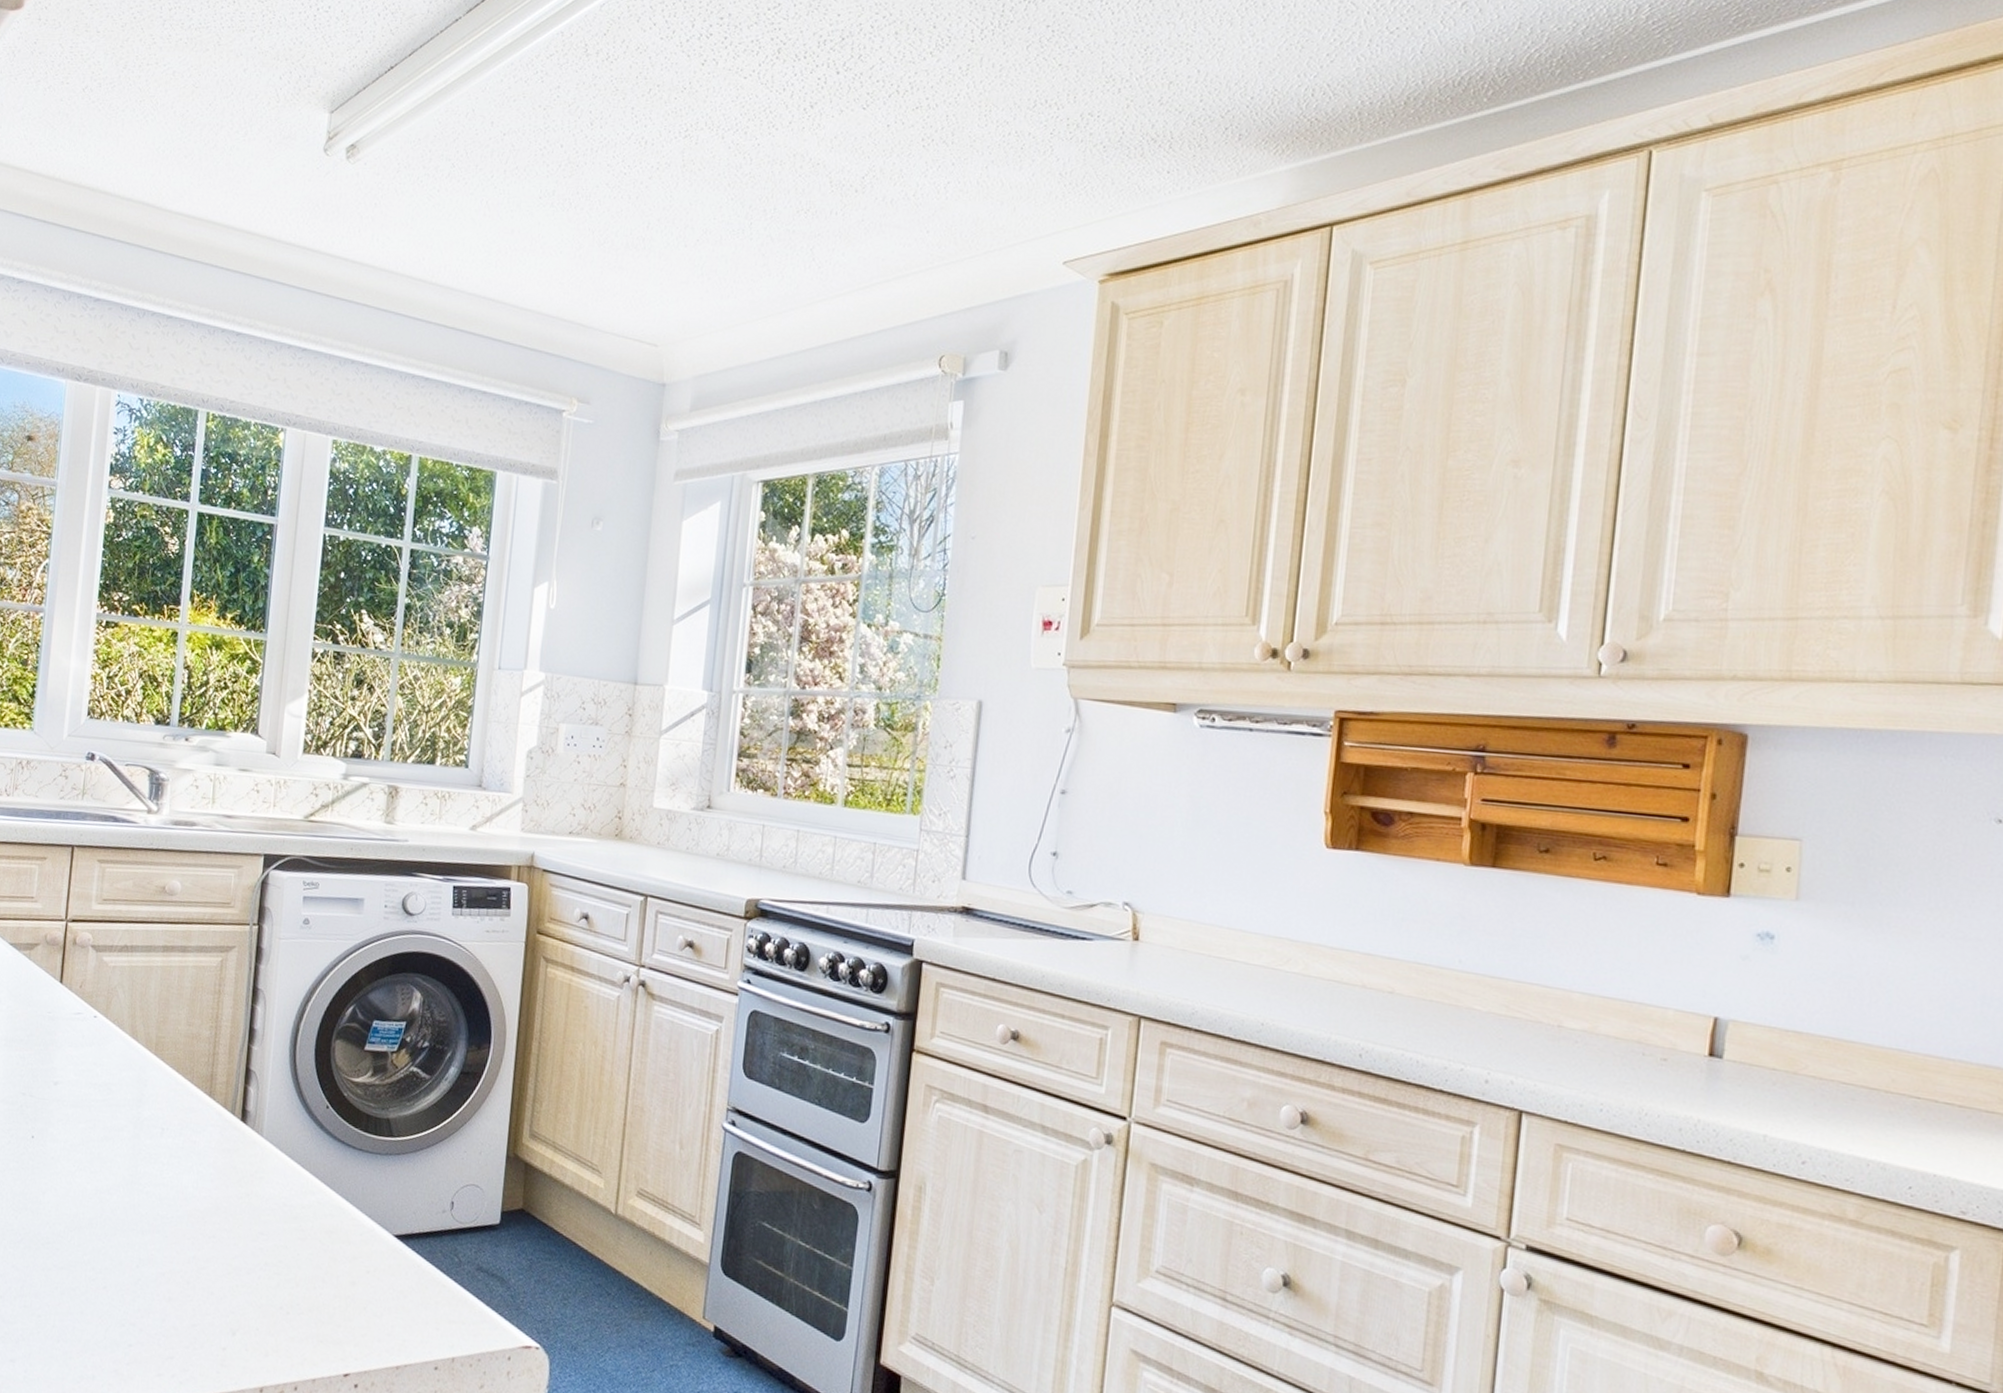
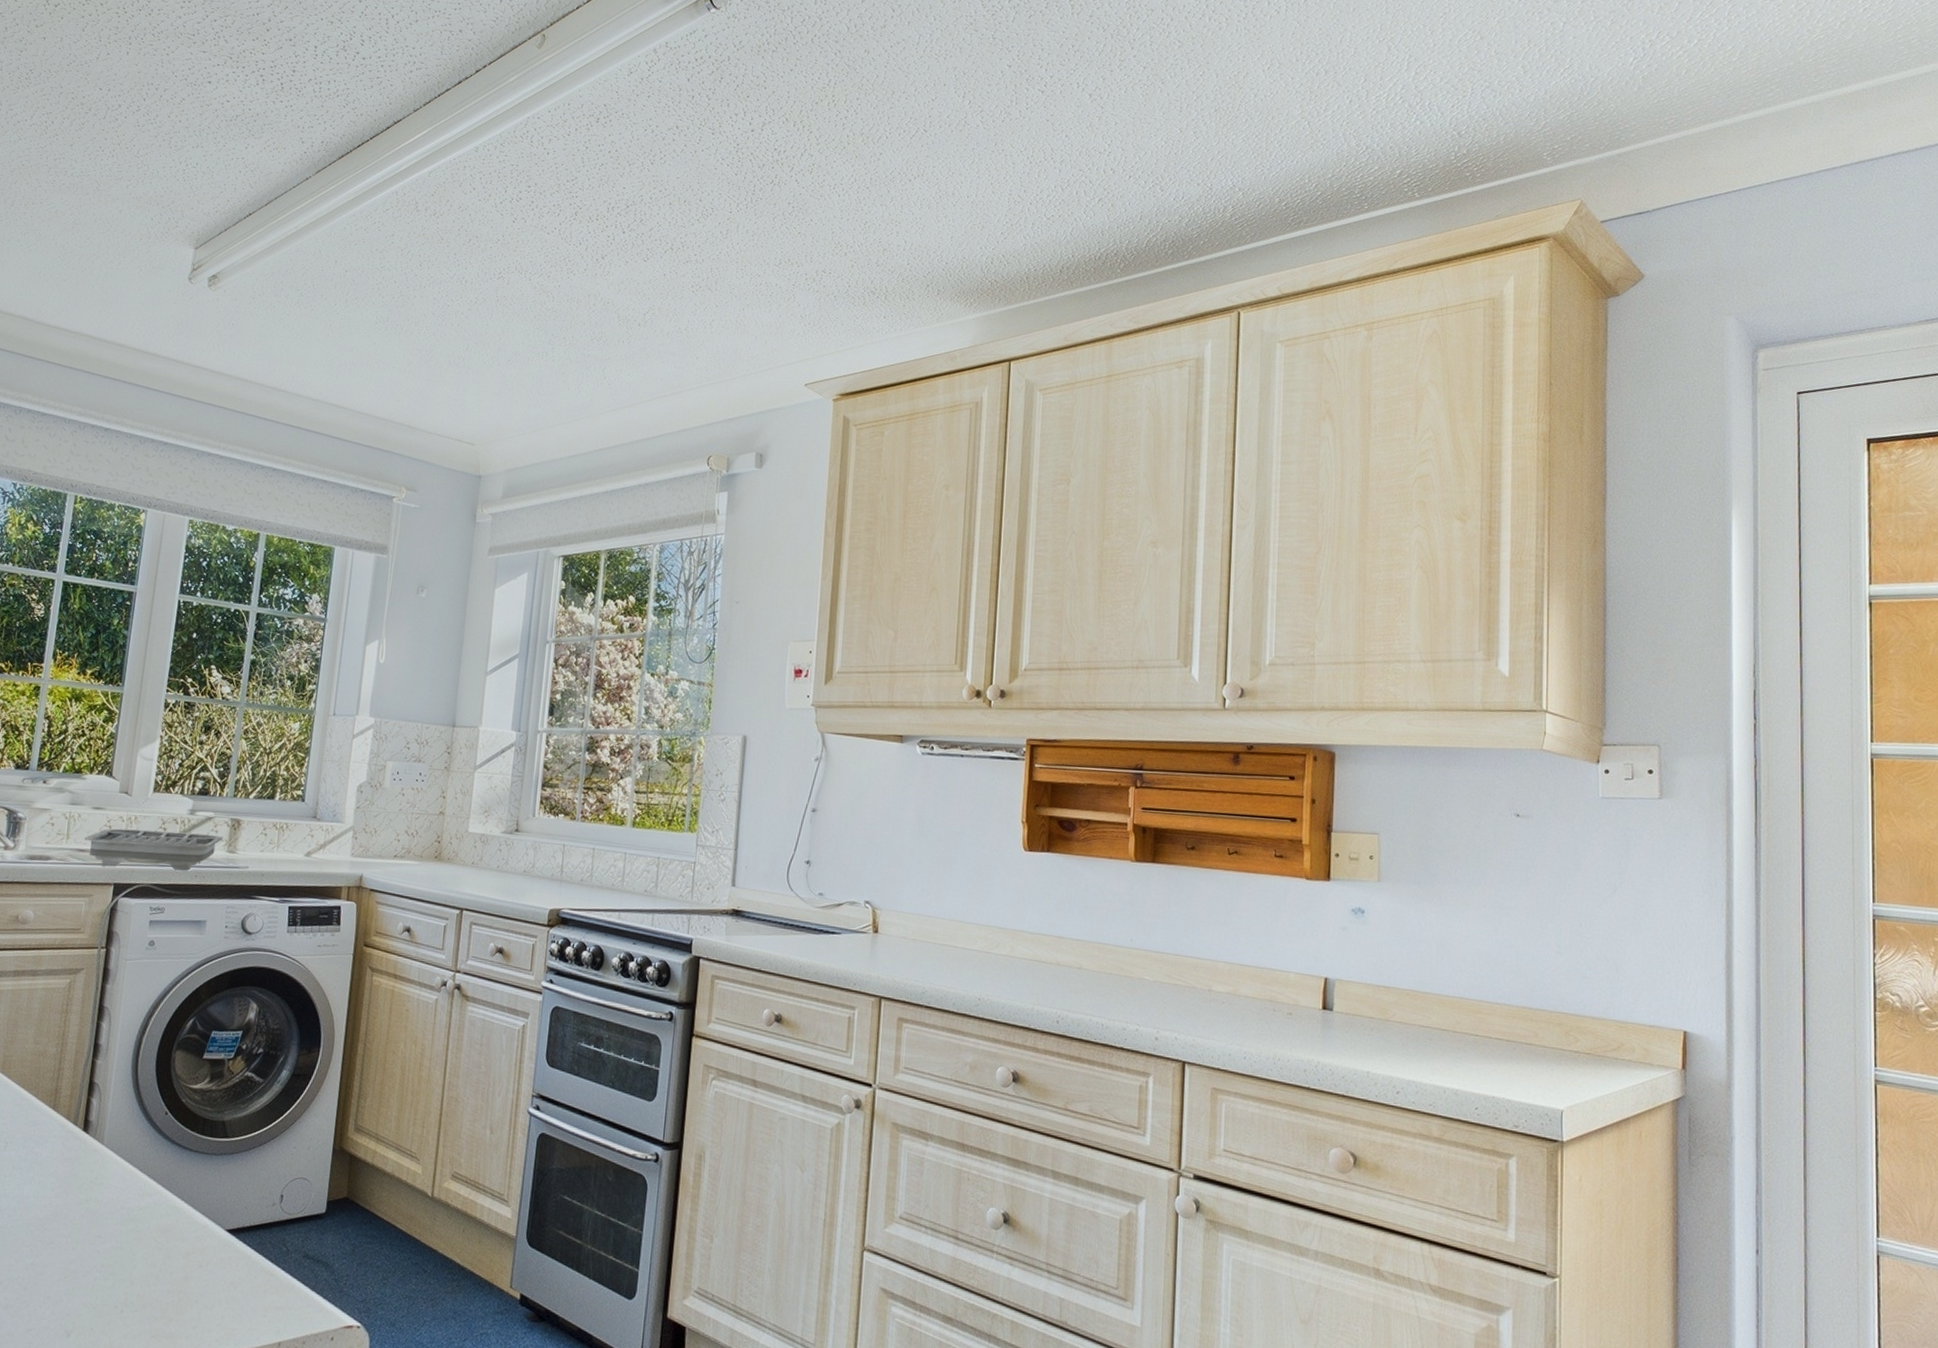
dish rack: none [231,793,379,843] -> present [85,828,223,871]

